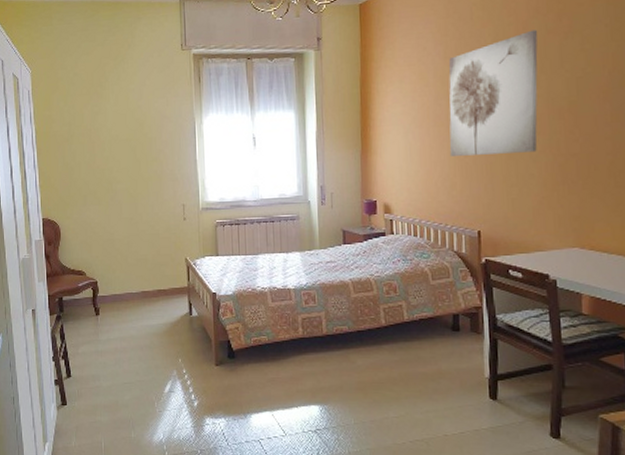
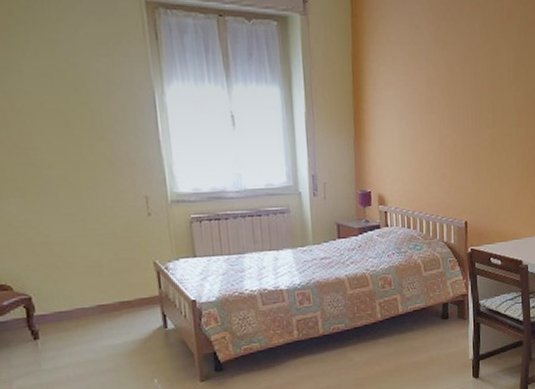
wall art: present [448,29,538,156] -> none [440,19,520,146]

